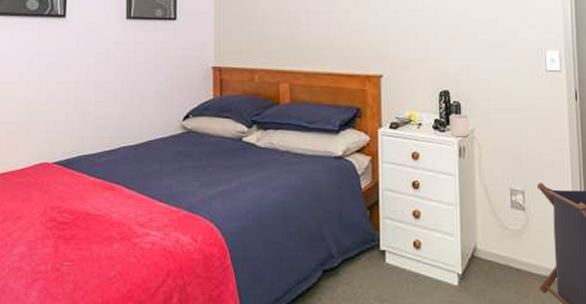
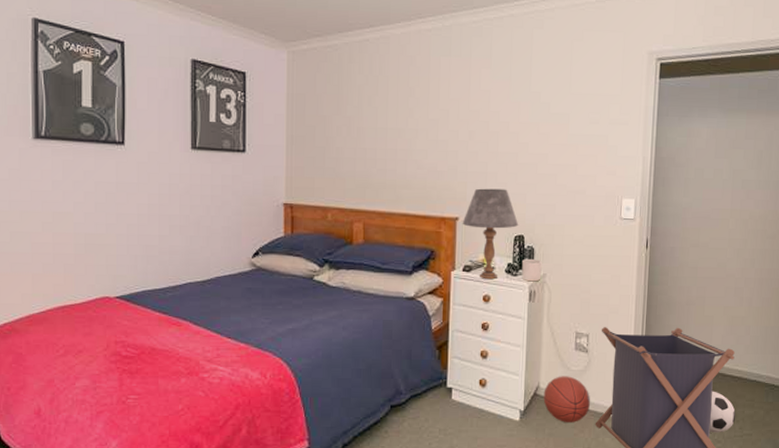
table lamp: none [386,45,443,136] -> present [462,188,519,280]
basketball: none [481,236,533,287] -> present [543,376,591,422]

